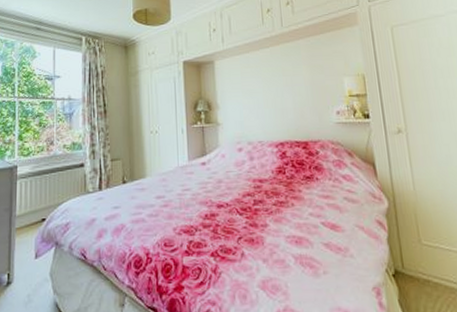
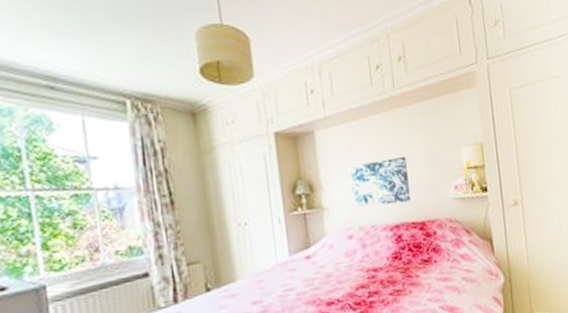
wall art: none [240,84,295,124] -> present [348,157,411,207]

